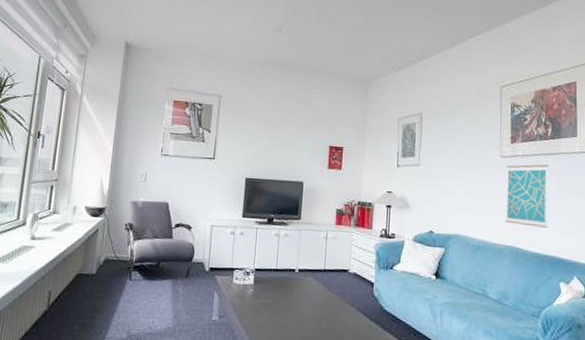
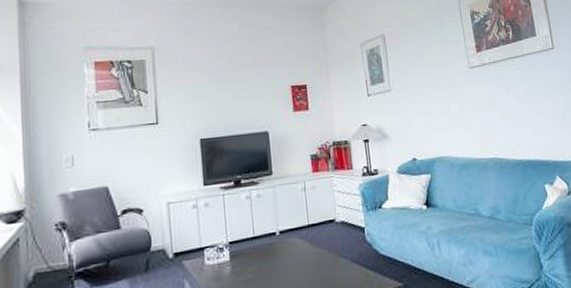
wall art: present [505,164,549,228] -> none [476,69,525,136]

